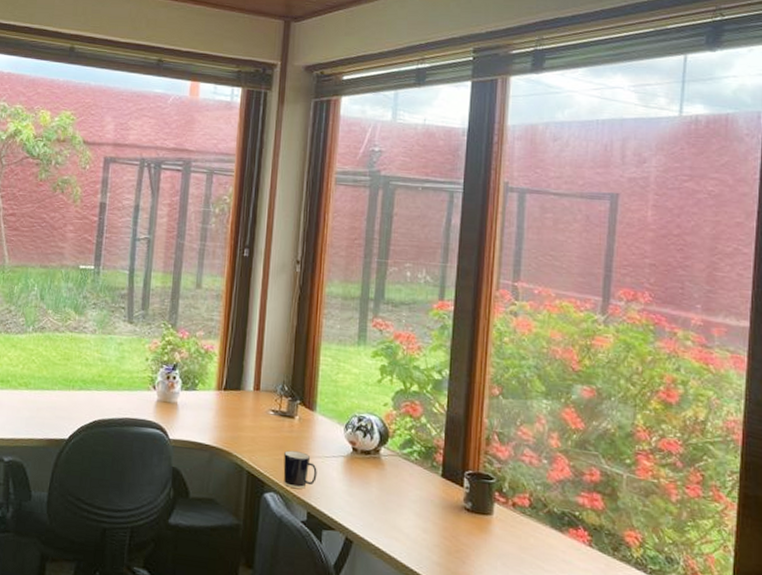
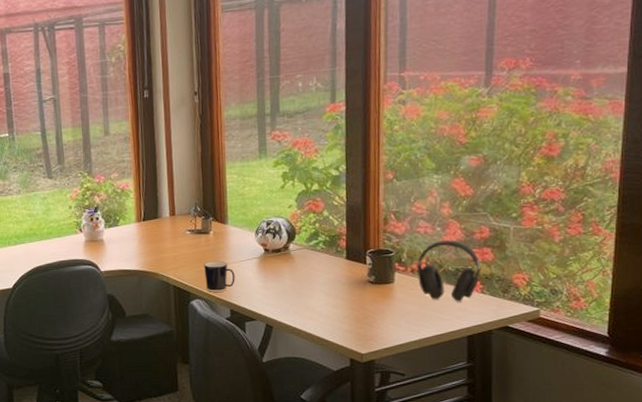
headphones: none [518,475,590,552] -> present [416,240,482,302]

